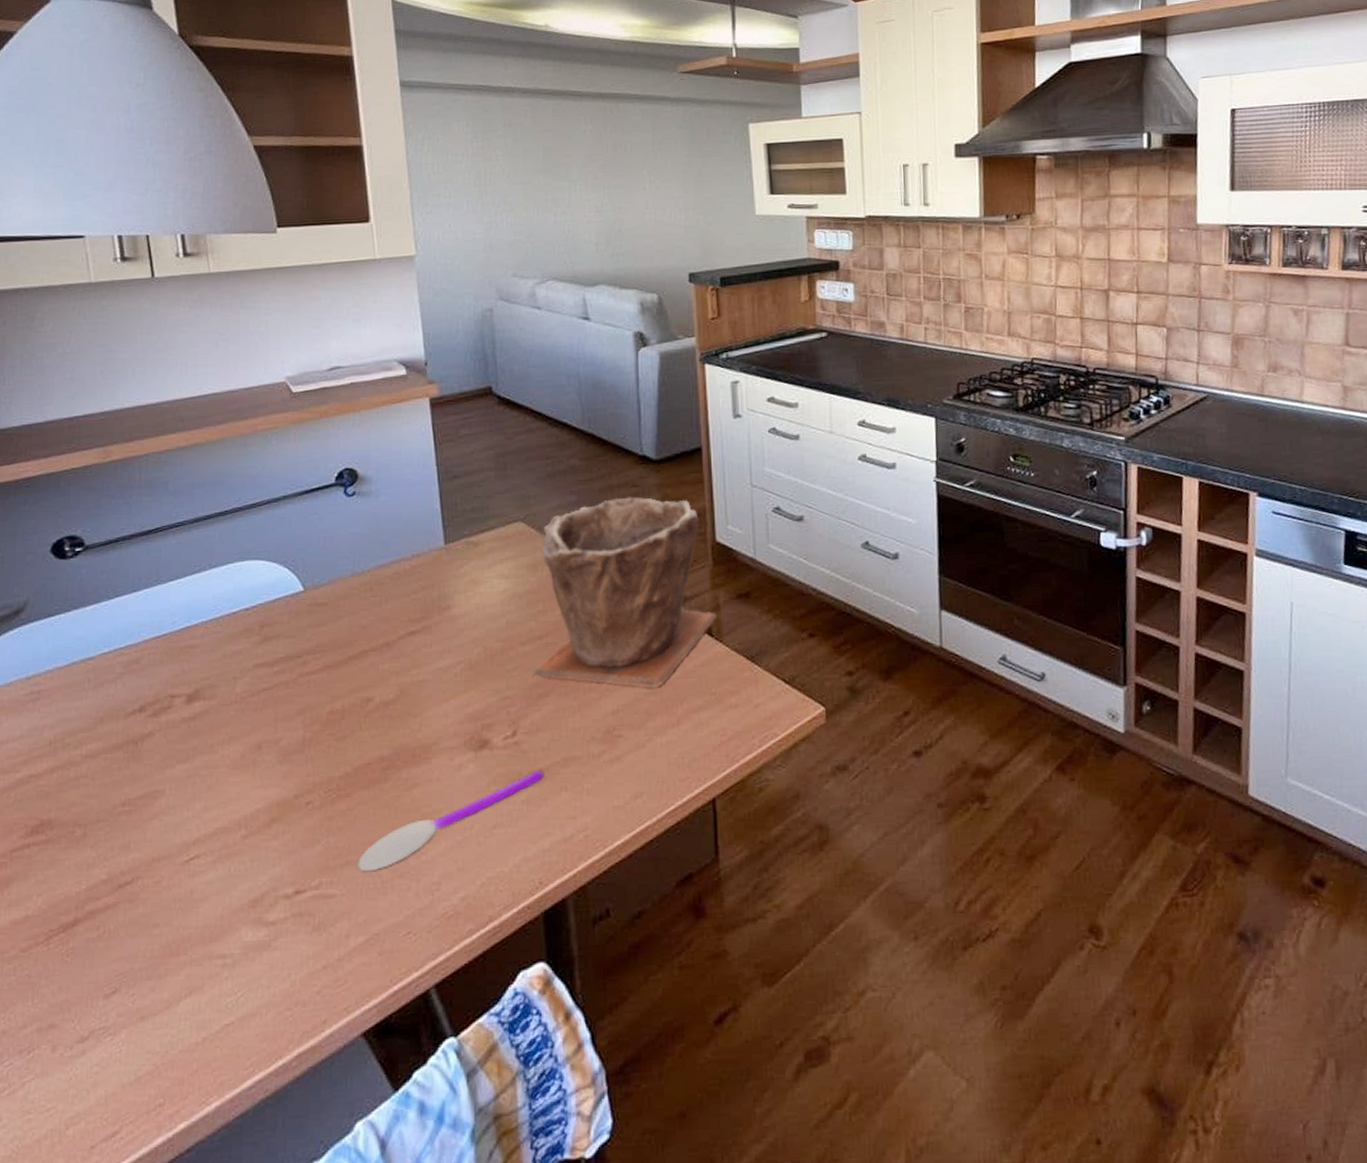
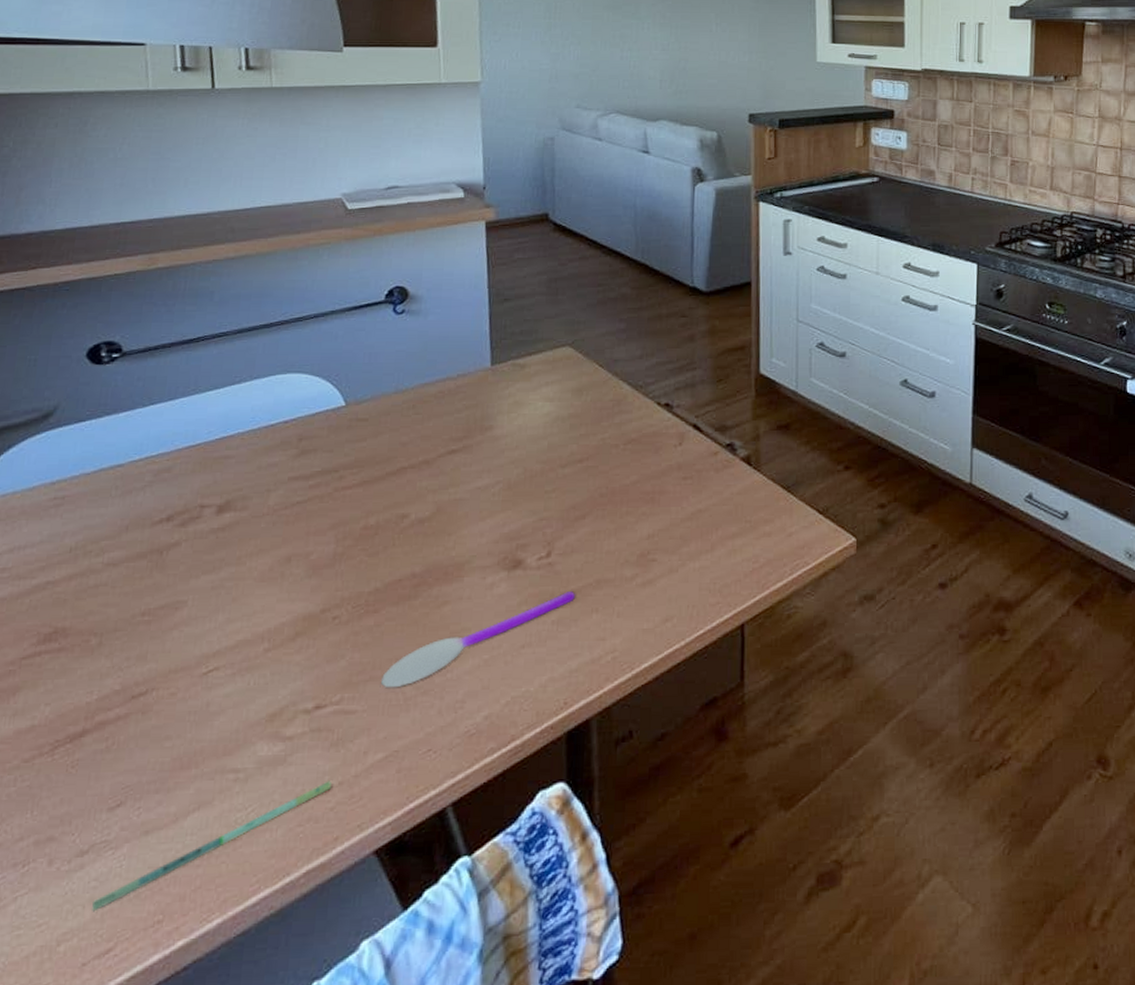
pen: none [96,965,316,1096] -> present [92,781,331,912]
plant pot: present [533,497,716,688] -> none [571,327,756,514]

